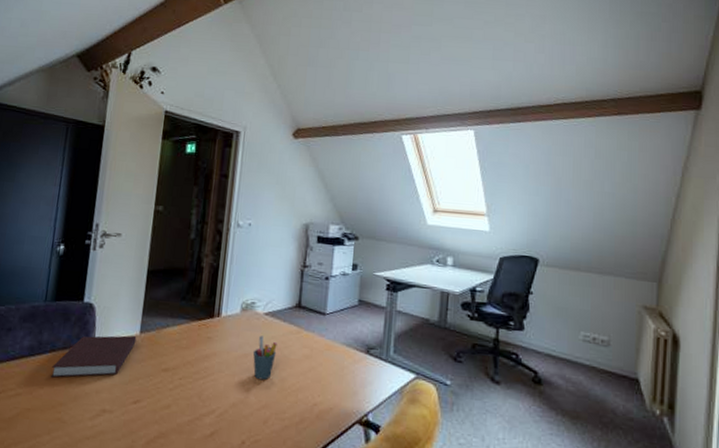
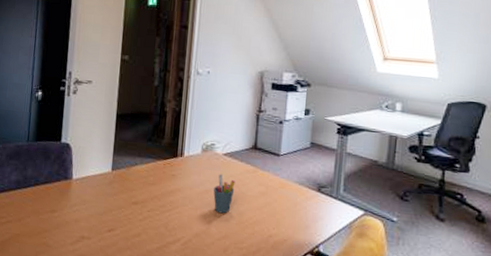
notebook: present [51,335,137,378] -> none [36,172,109,208]

